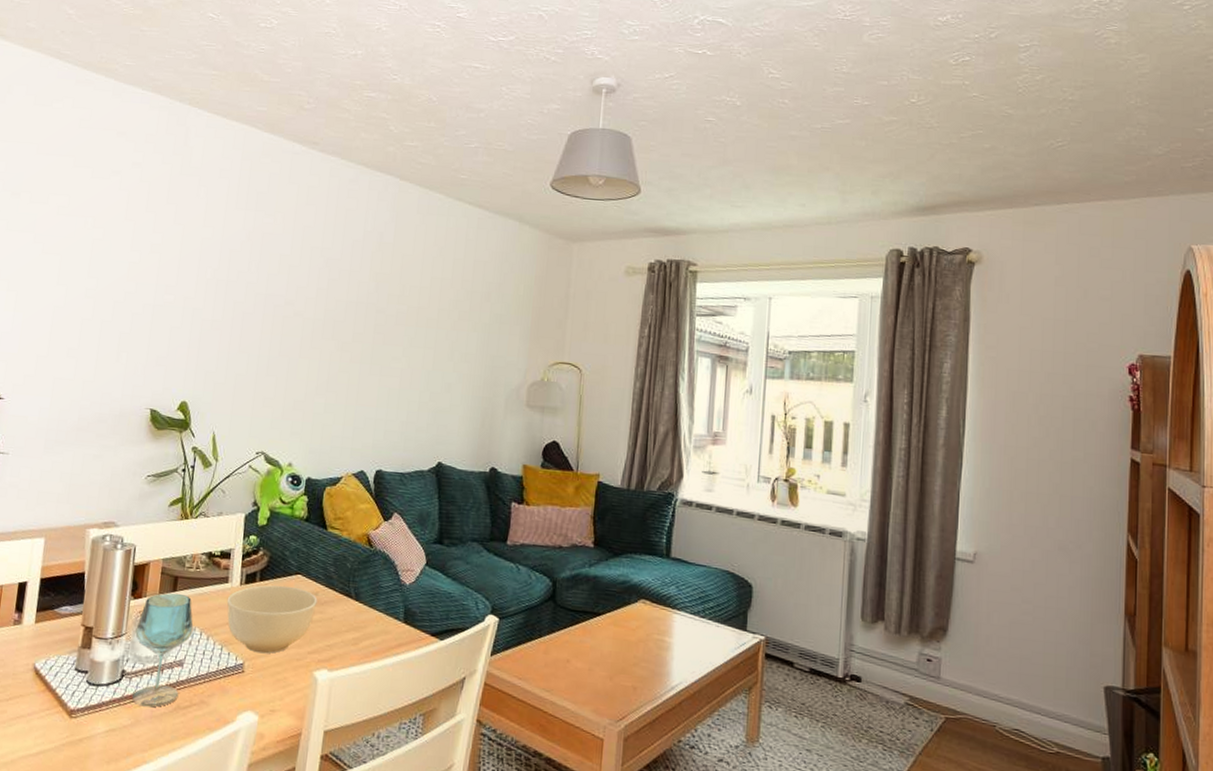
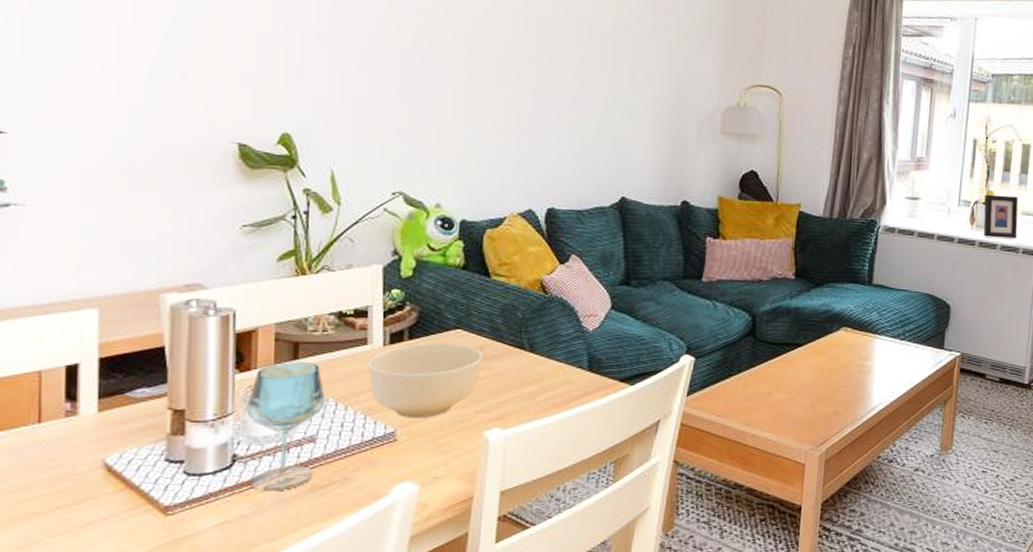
picture frame: none [785,471,823,519] -> present [983,194,1018,239]

